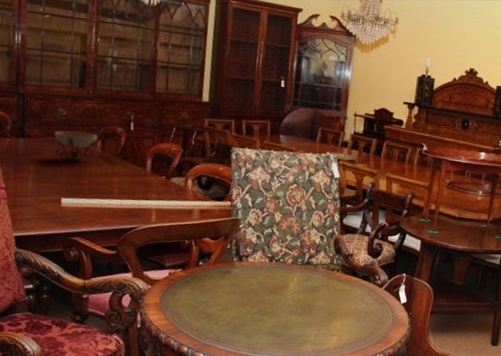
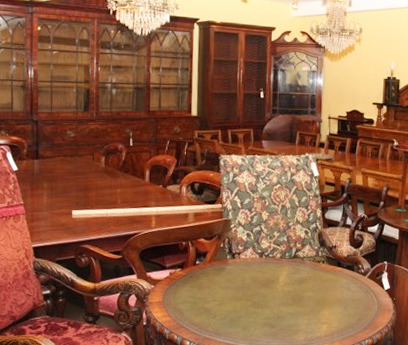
decorative bowl: present [43,130,108,162] -> none [55,150,111,177]

